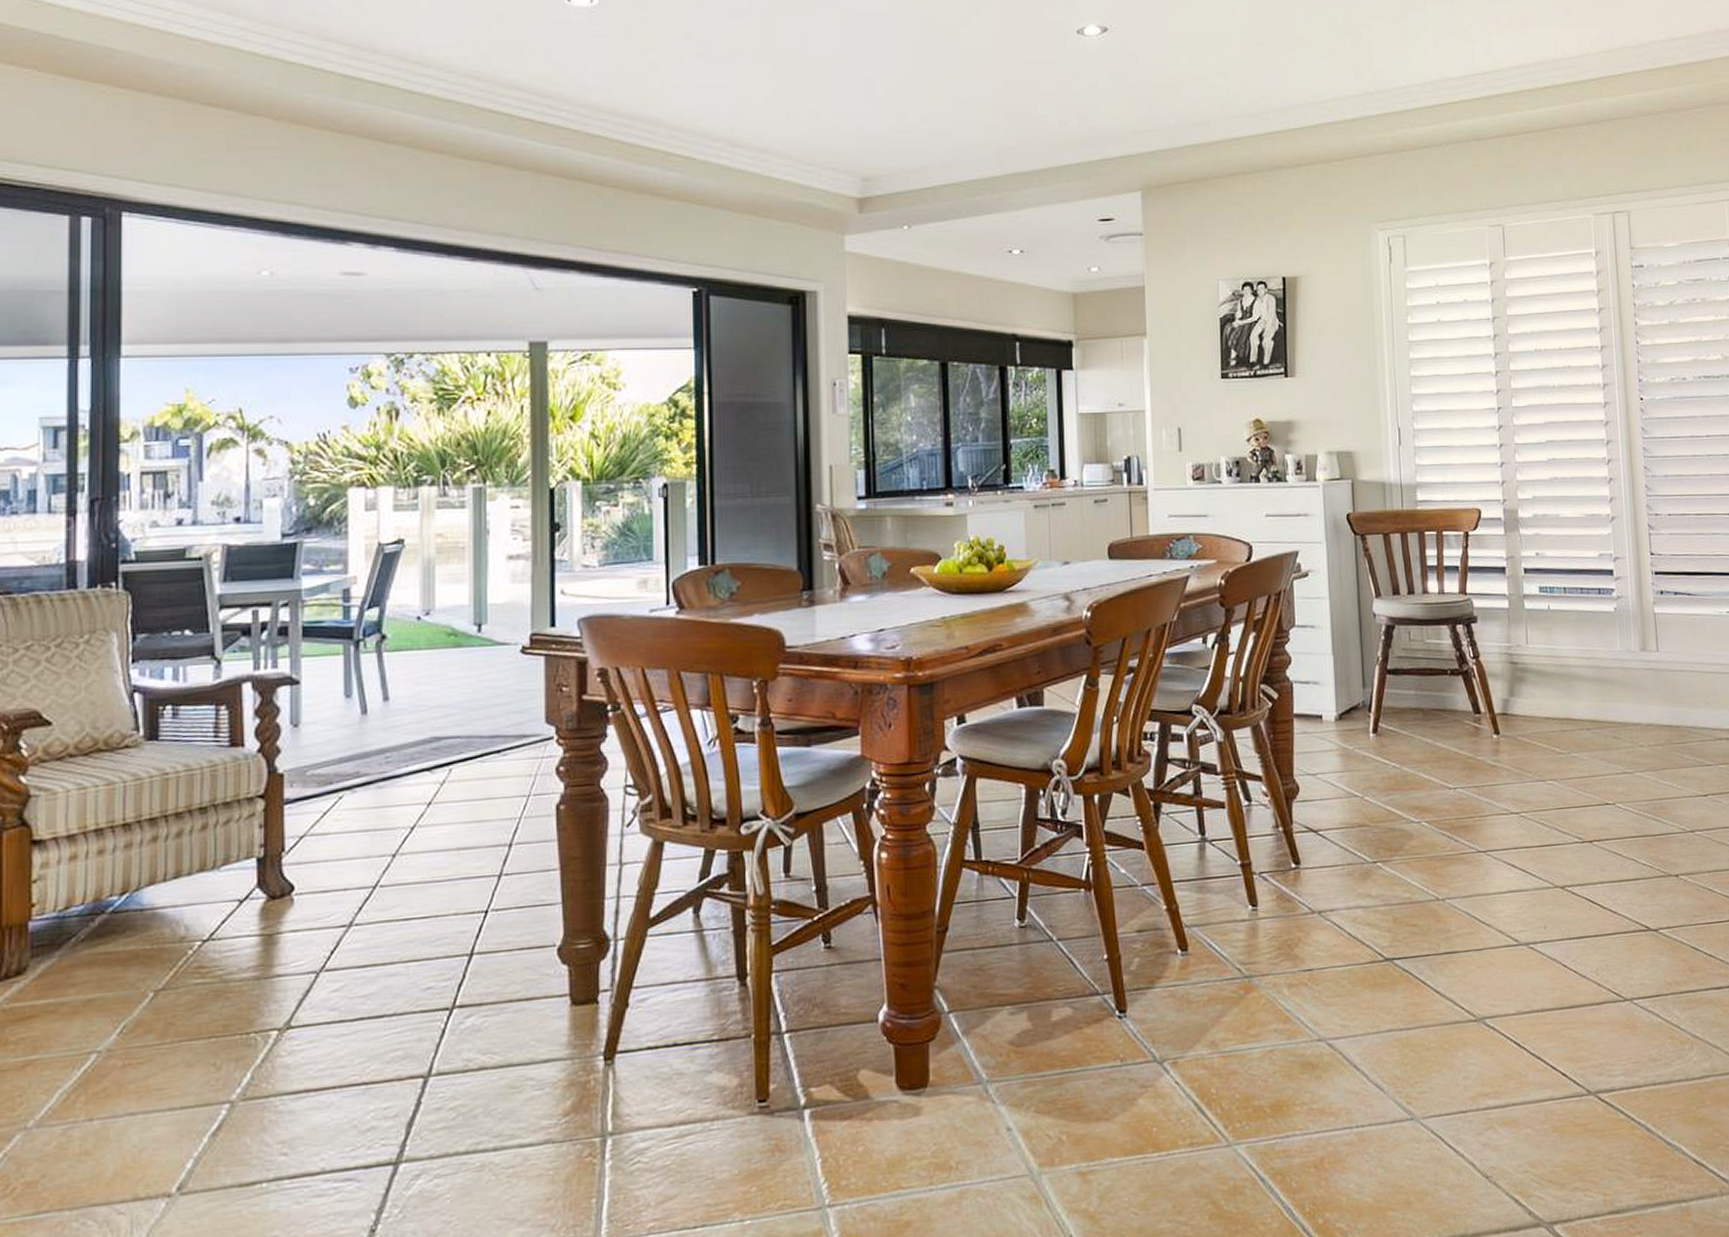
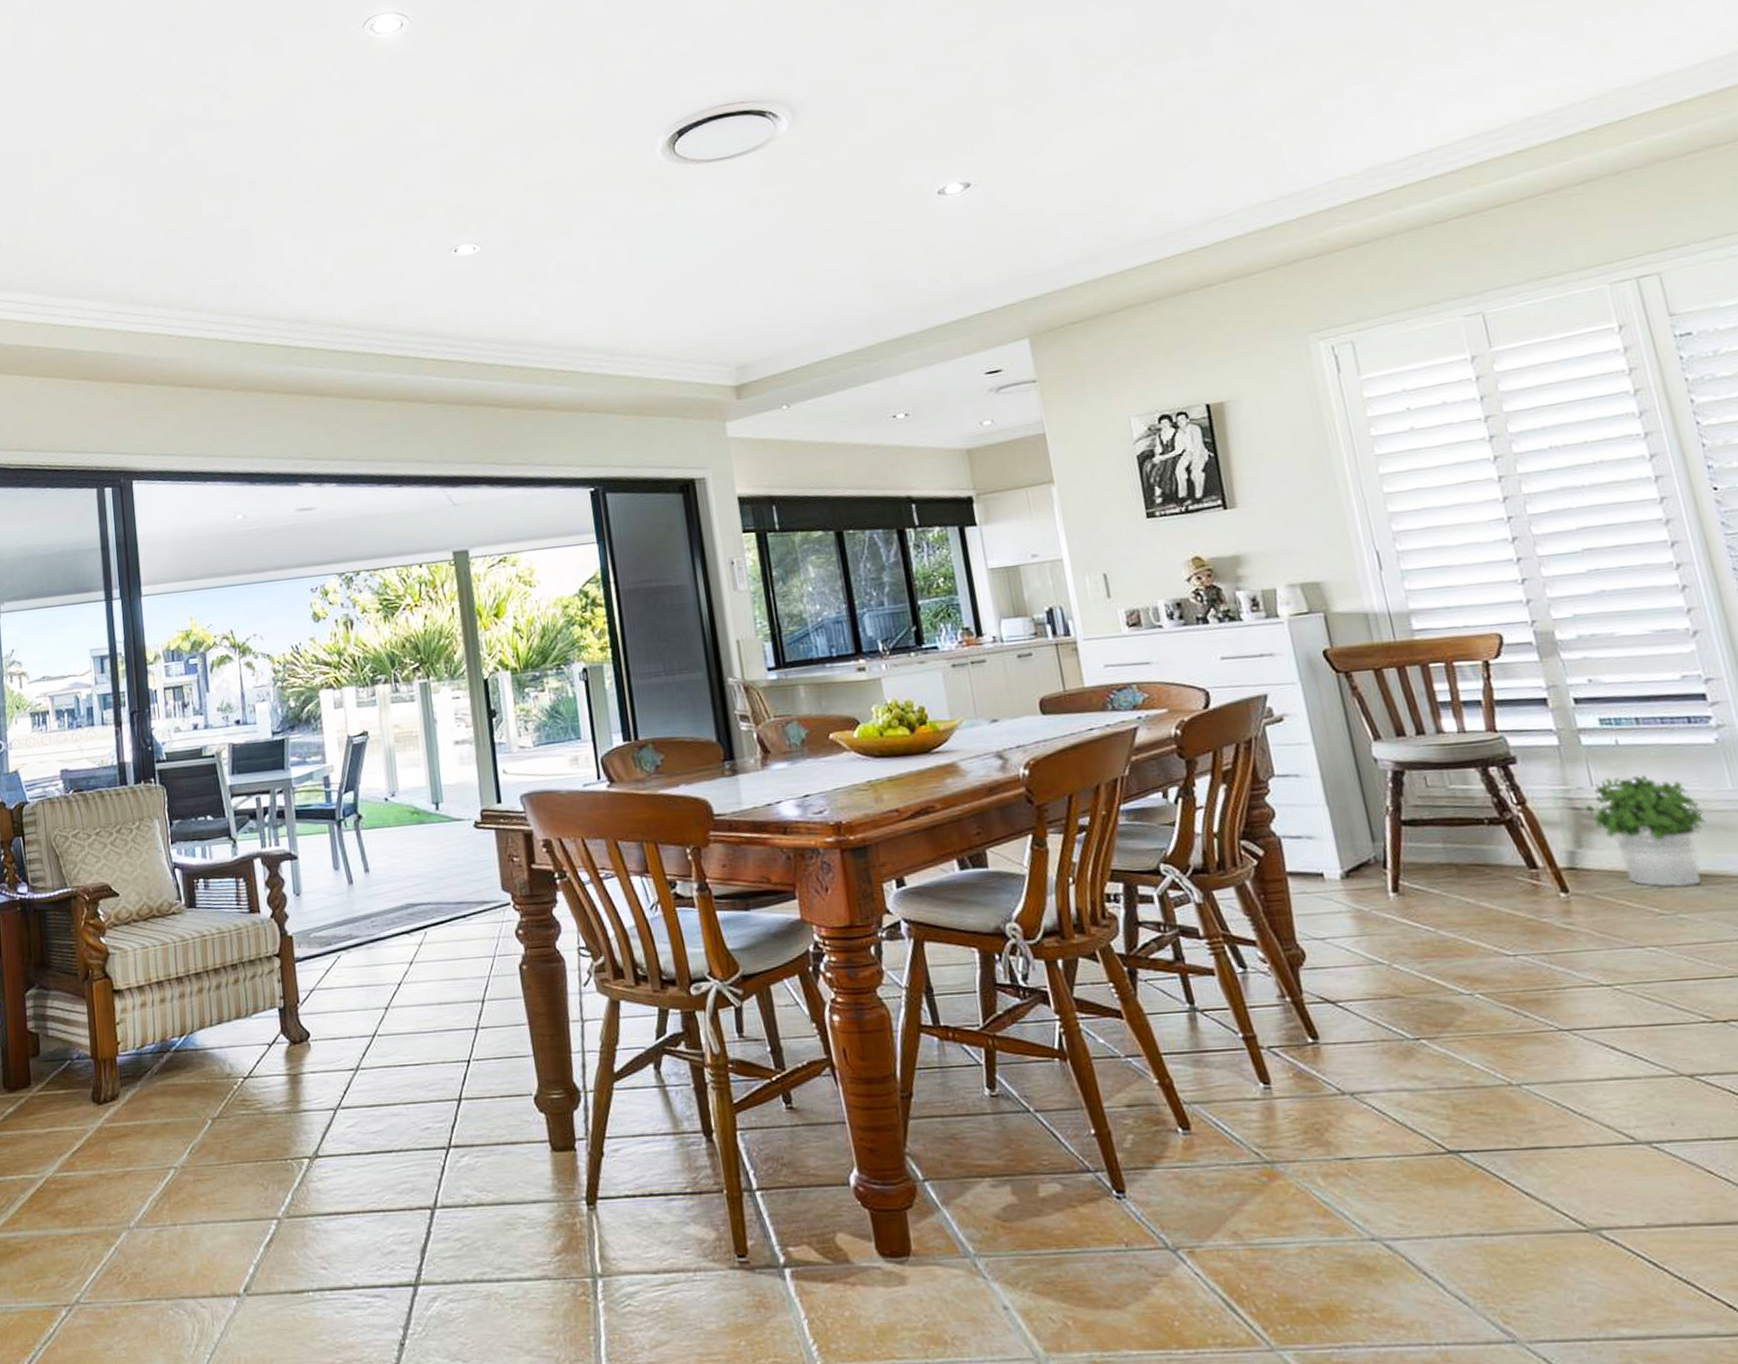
potted plant: none [1520,635,1599,731] -> present [1585,774,1706,887]

